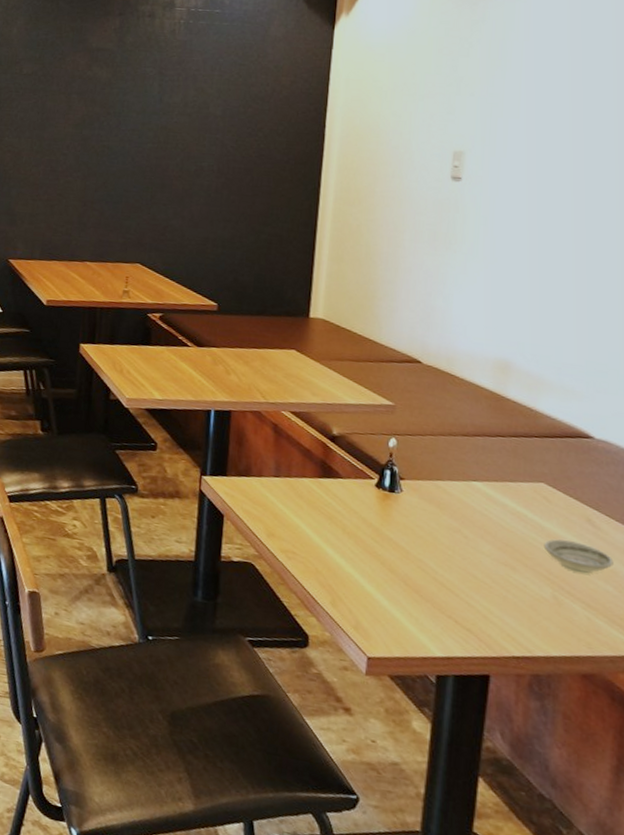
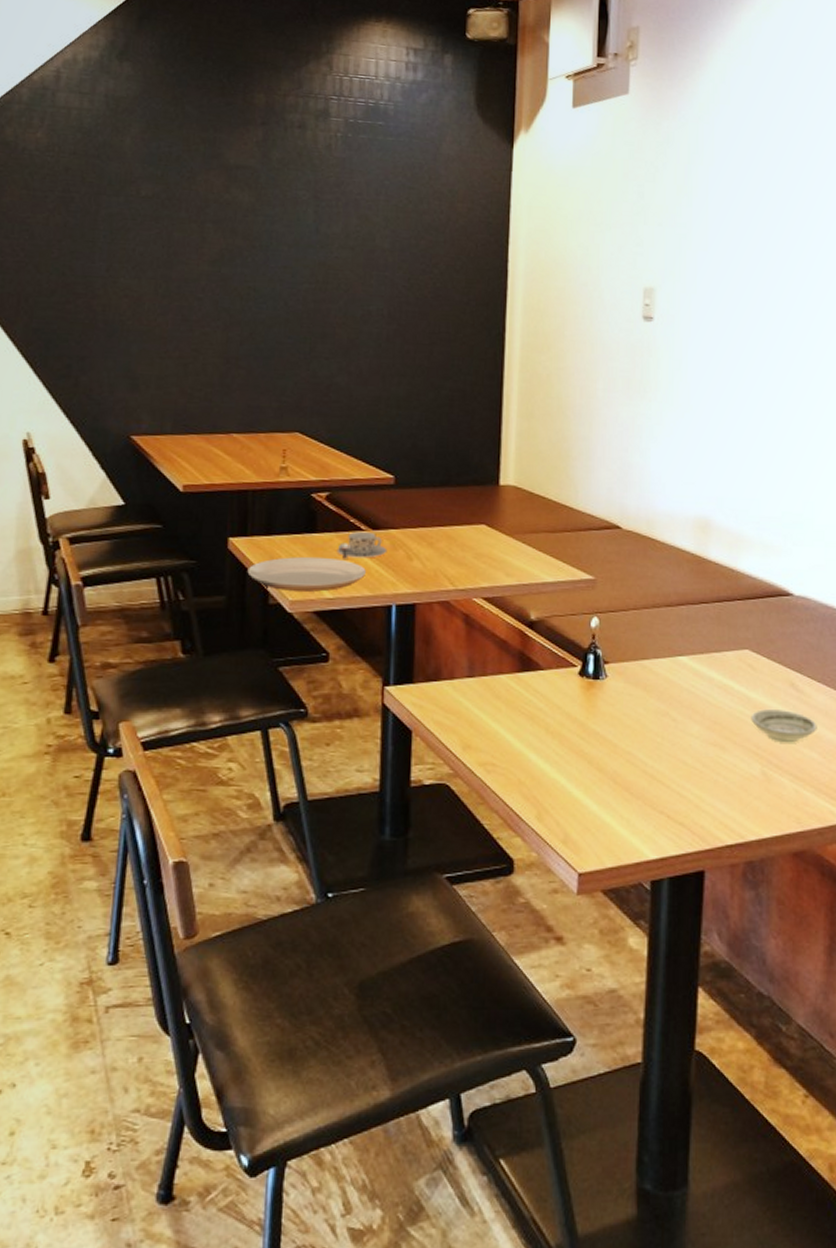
plate: none [94,363,190,394] -> present [247,556,366,592]
teacup: none [166,347,209,370] -> present [337,531,388,559]

